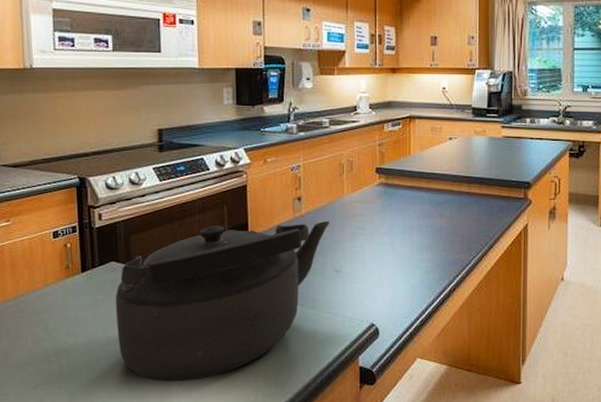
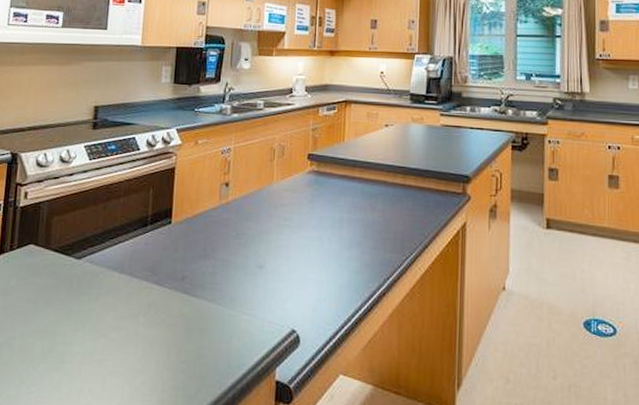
kettle: present [115,221,331,382] -> none [24,210,257,387]

